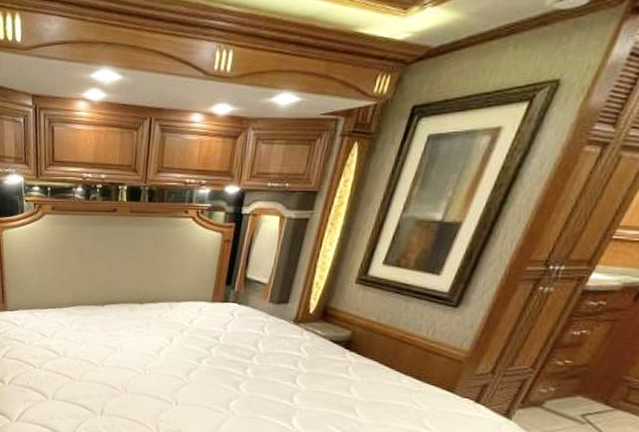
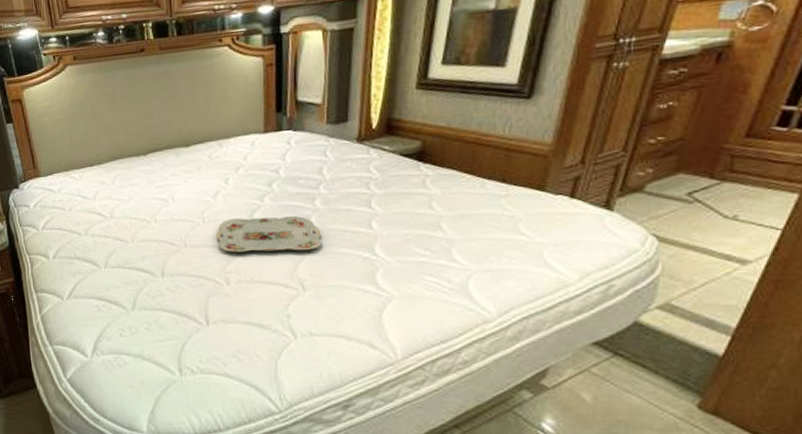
serving tray: none [154,374,247,413] -> present [216,216,322,253]

